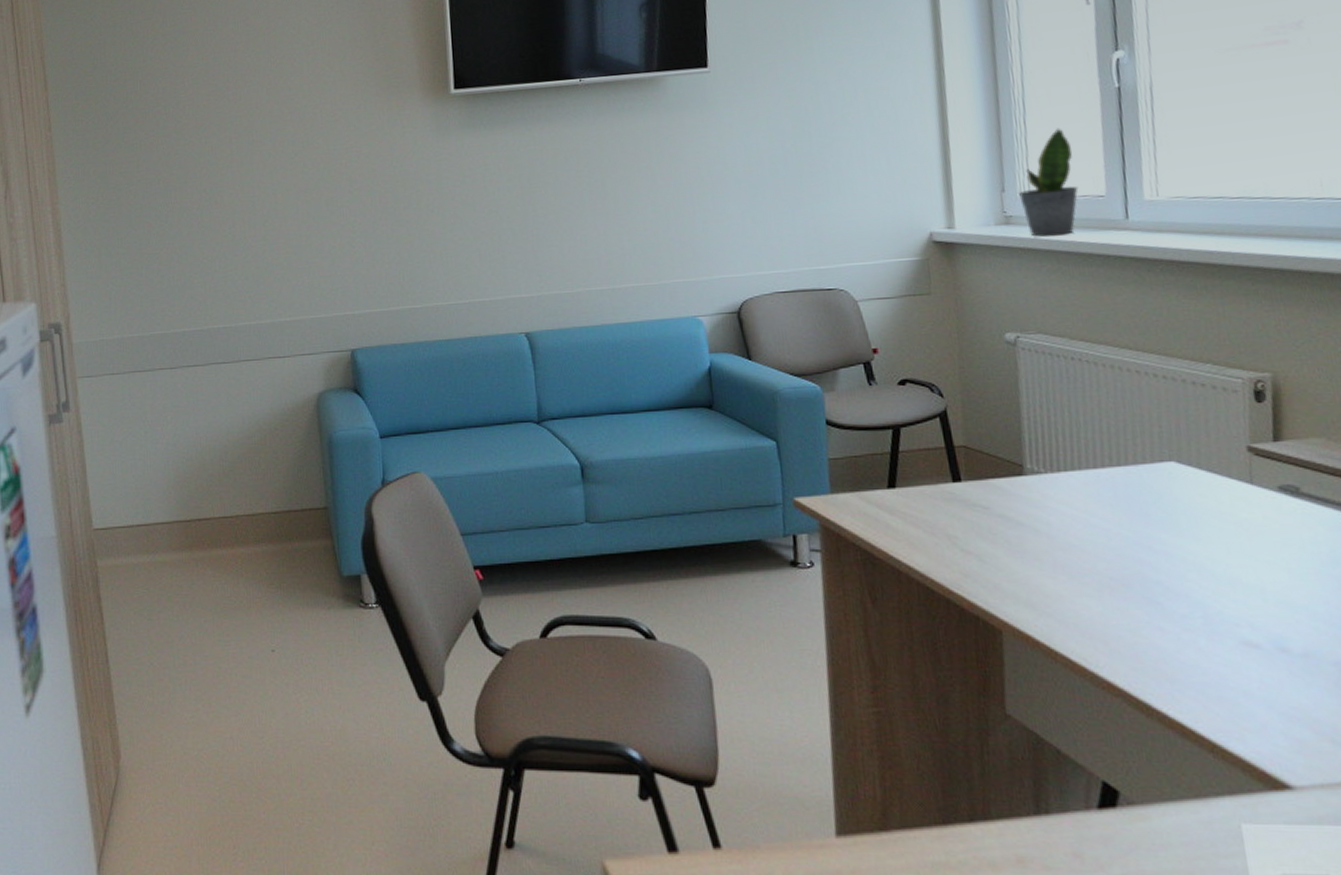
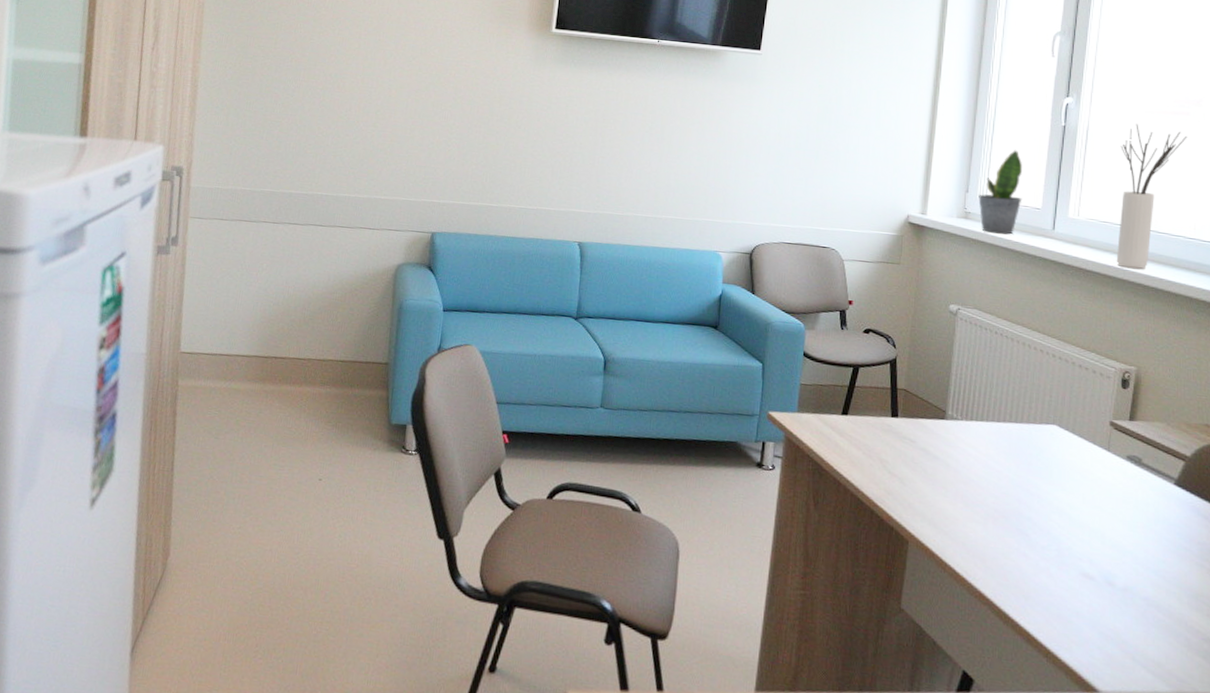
vase: none [1199,66,1291,251] -> present [1116,123,1187,270]

